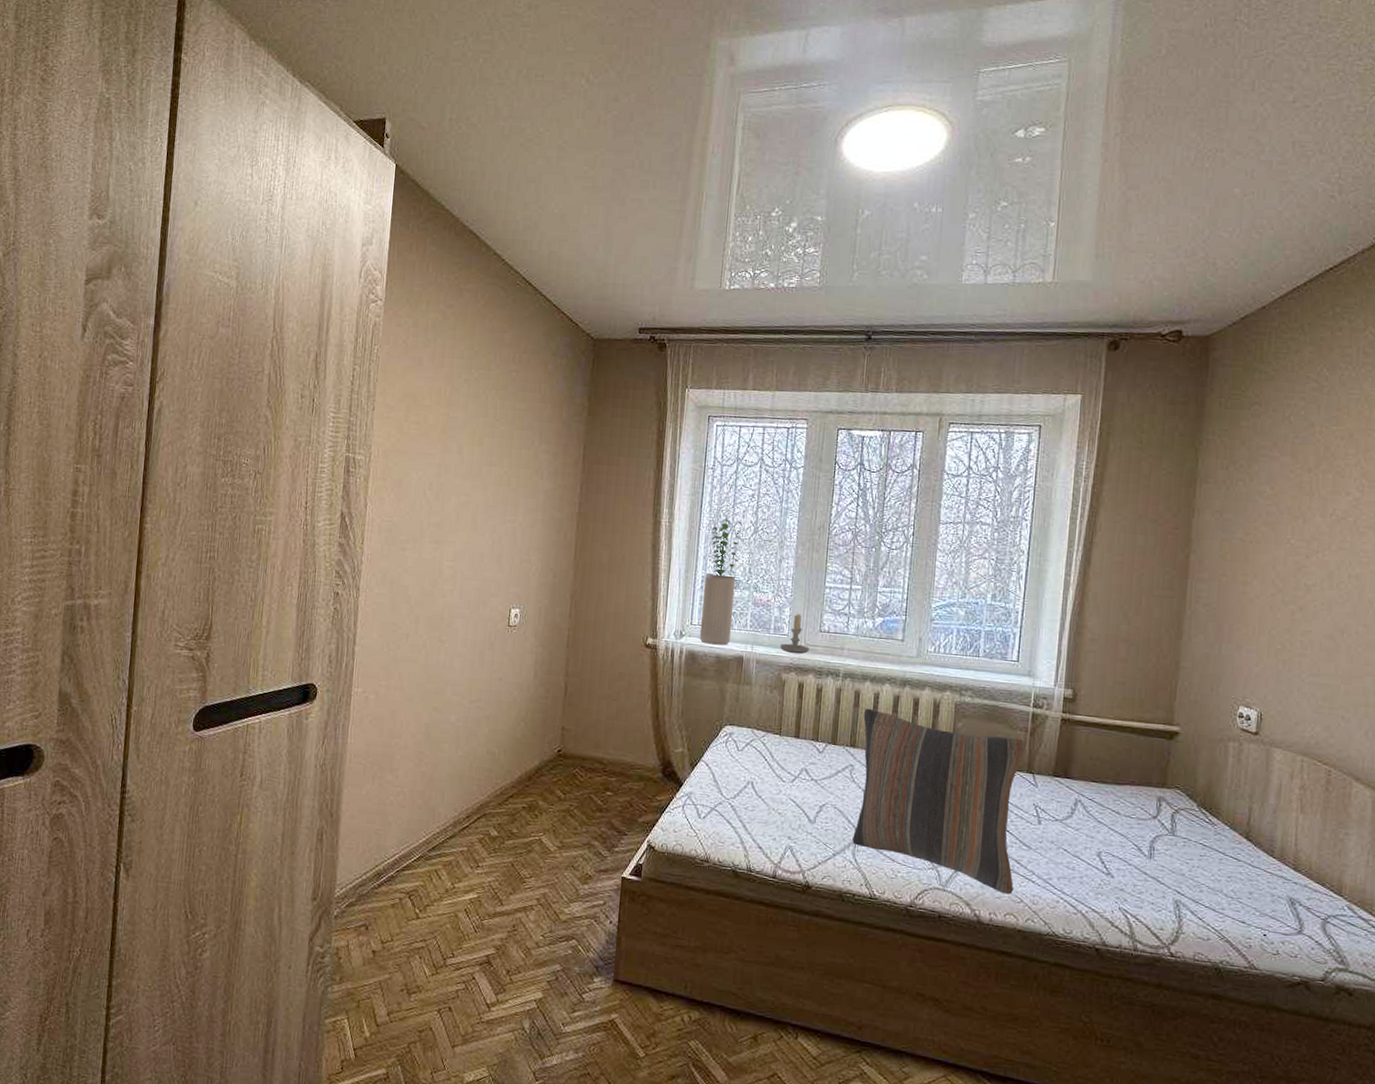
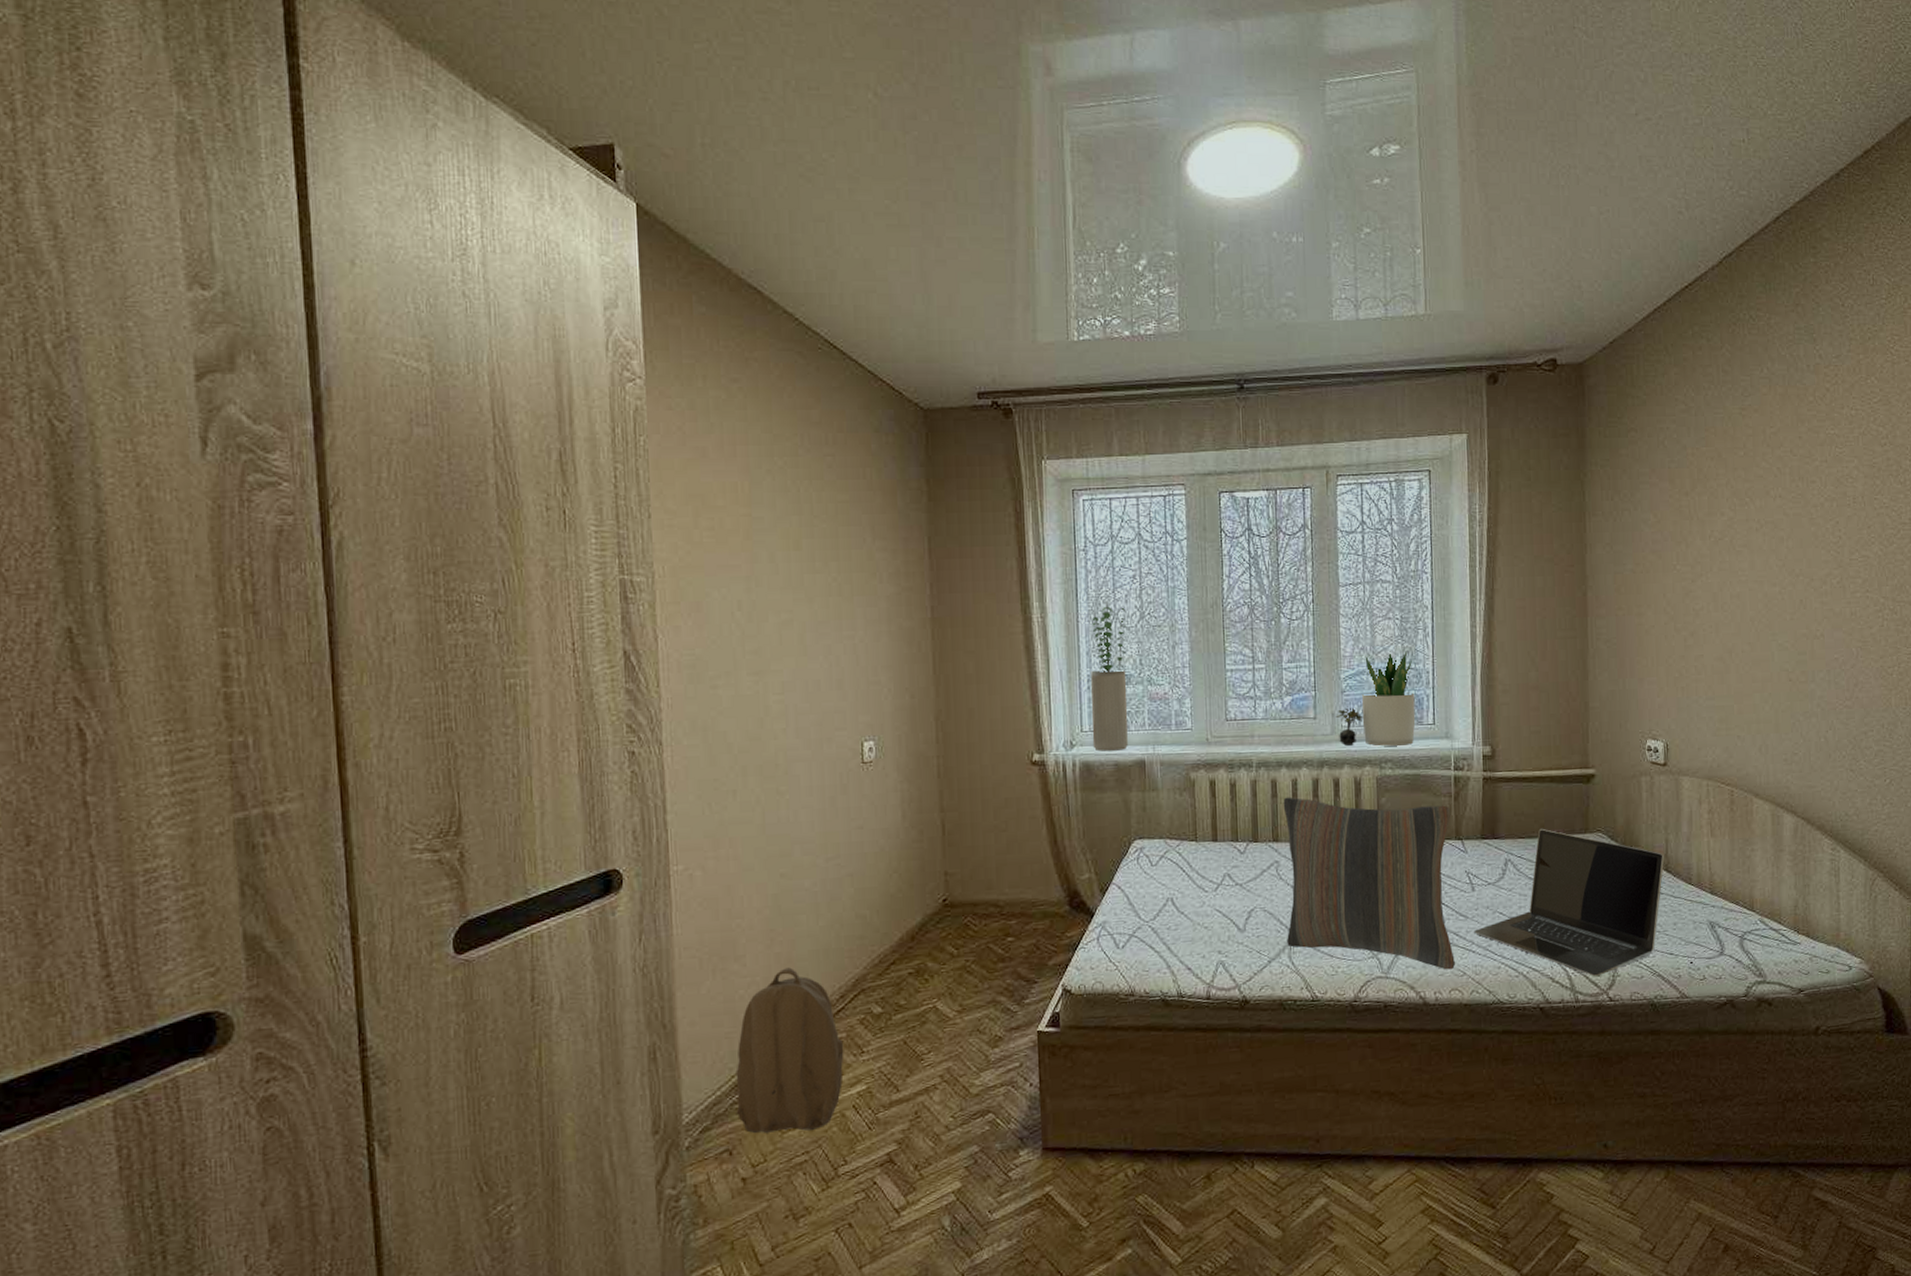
backpack: none [375,785,464,923] -> present [735,967,844,1133]
candle: present [780,612,809,655] -> none [1185,702,1217,749]
succulent plant: none [922,633,949,671] -> present [1335,706,1363,747]
planter: none [947,588,1003,678] -> present [1361,649,1416,747]
laptop: none [1036,776,1246,930] -> present [1474,828,1665,977]

